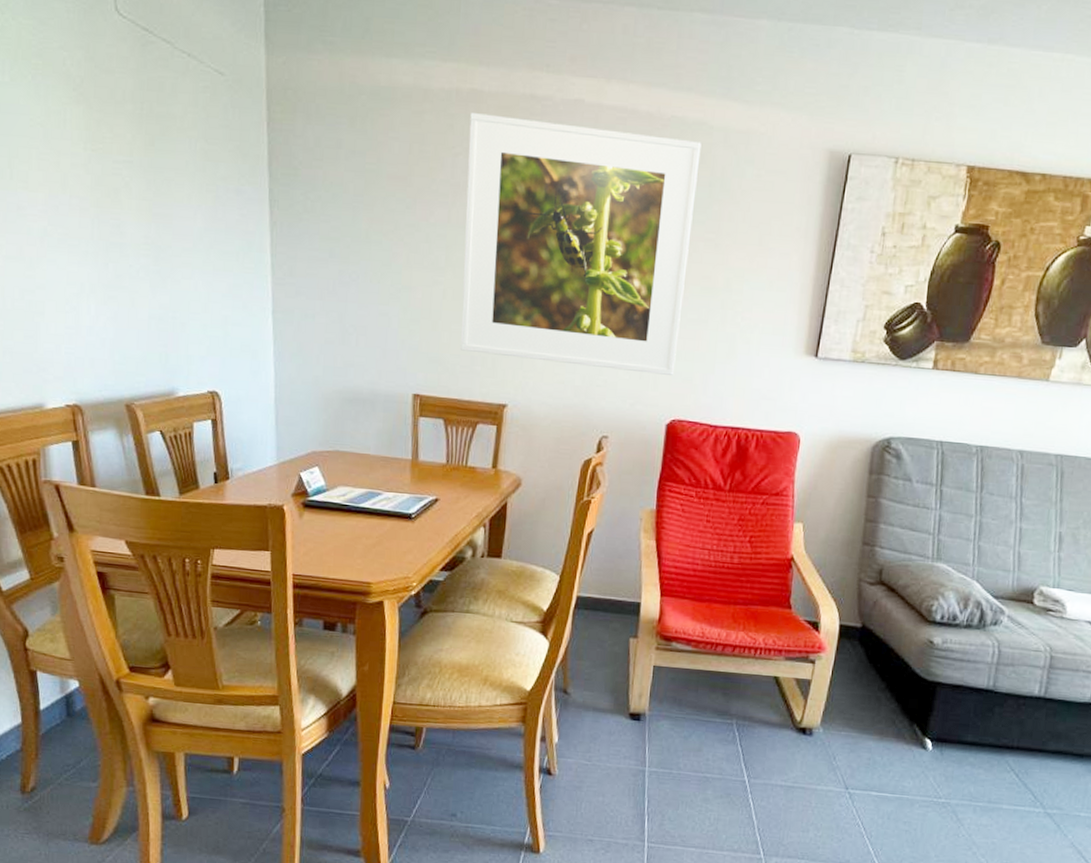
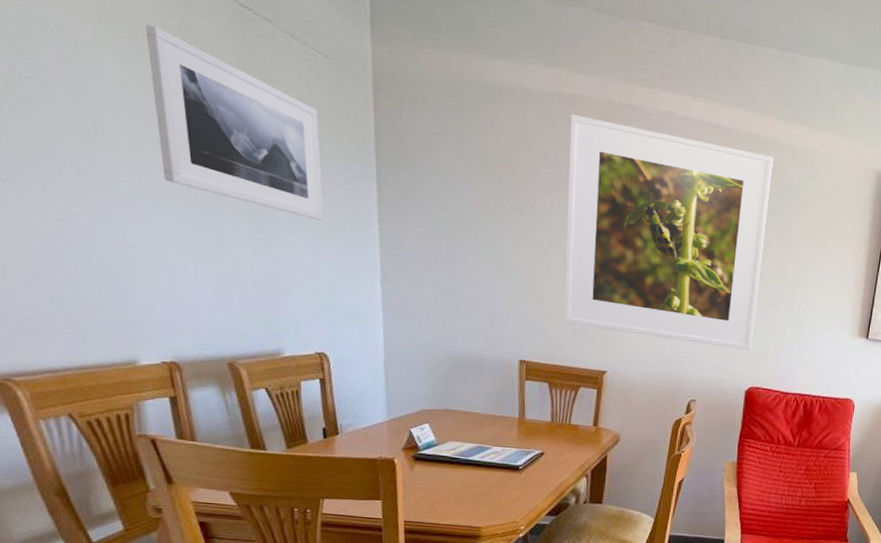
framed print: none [55,58,218,250] -> present [145,24,324,221]

